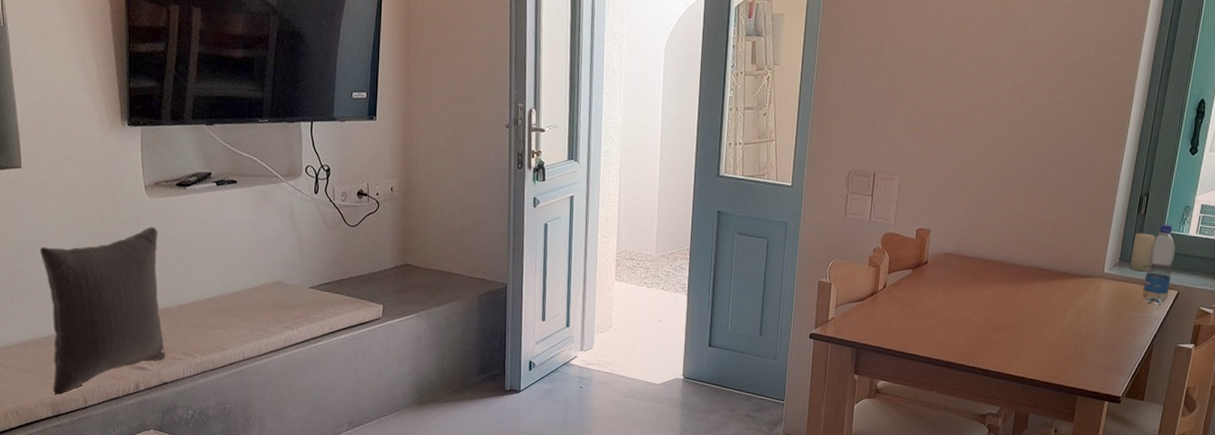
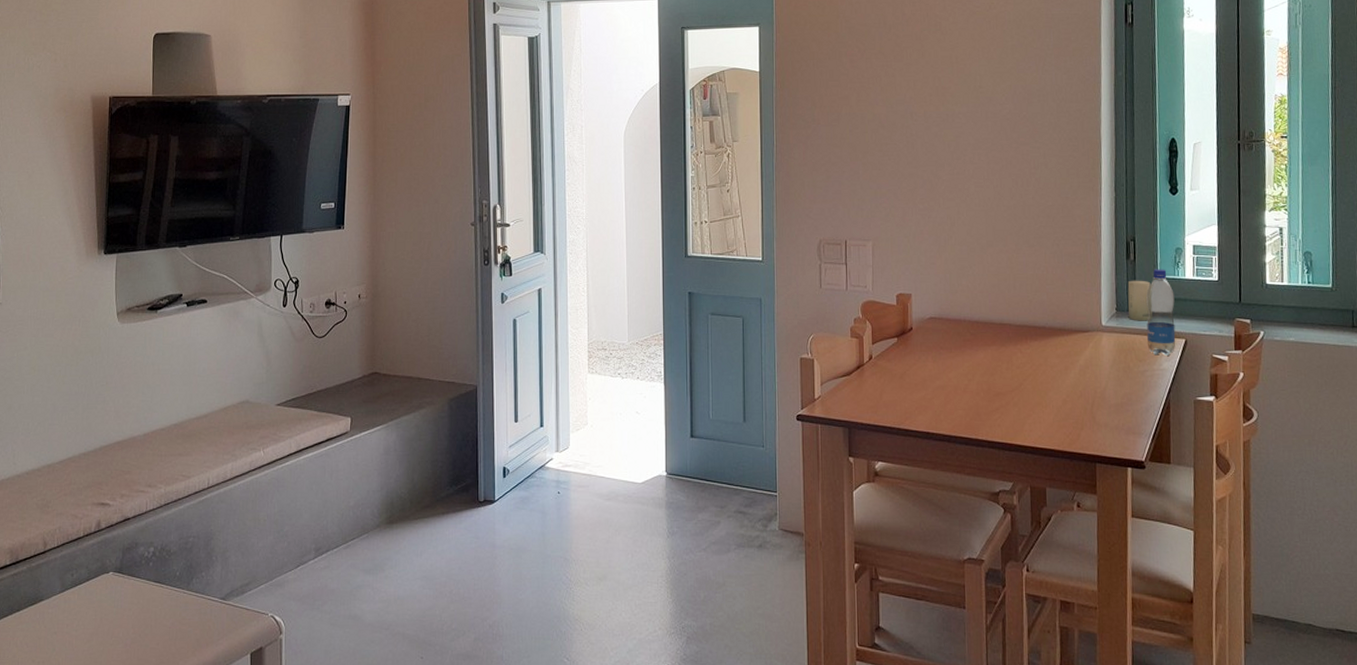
pillow: present [39,226,166,395] -> none [10,353,130,540]

